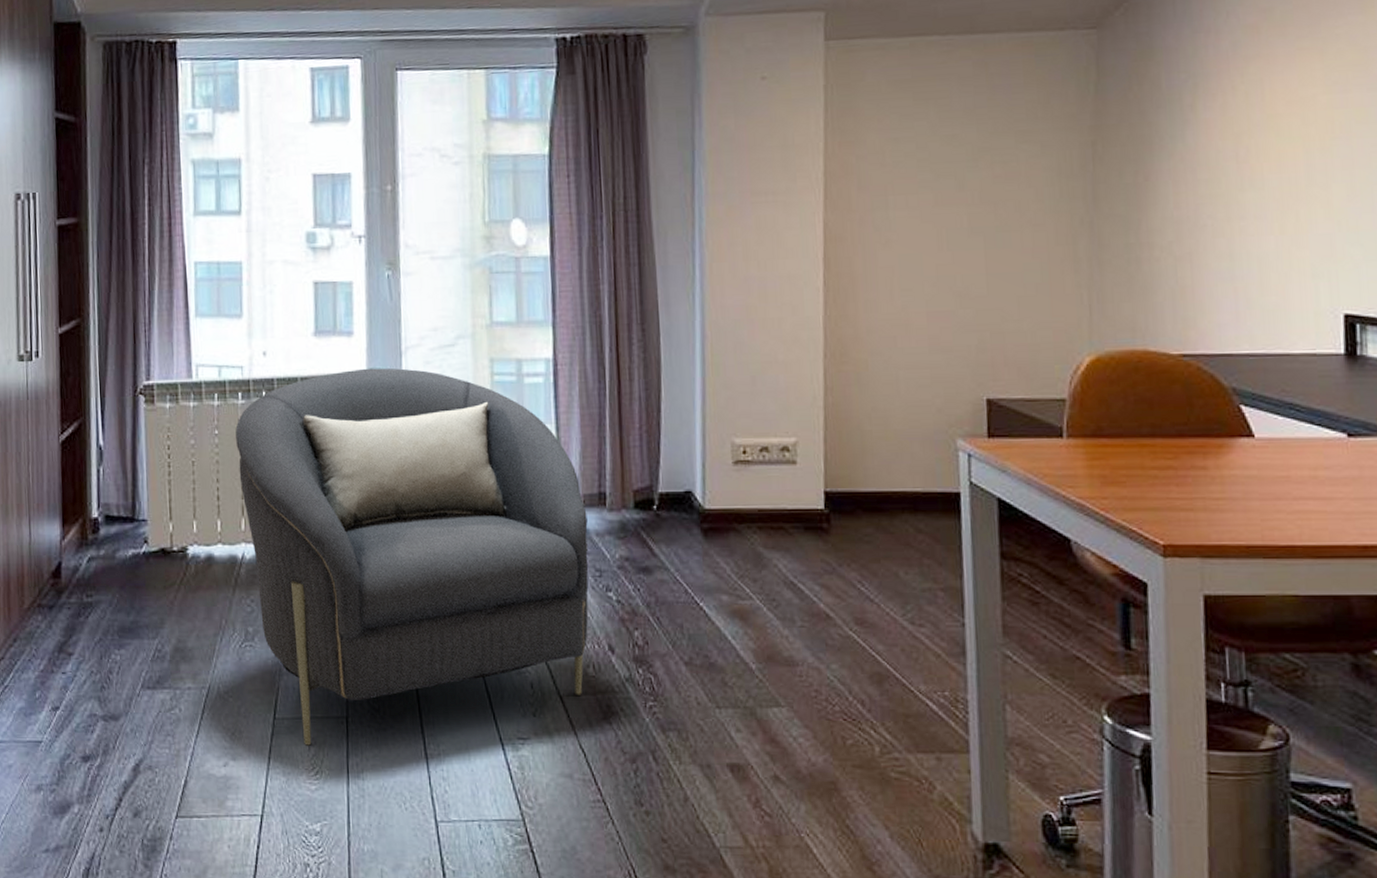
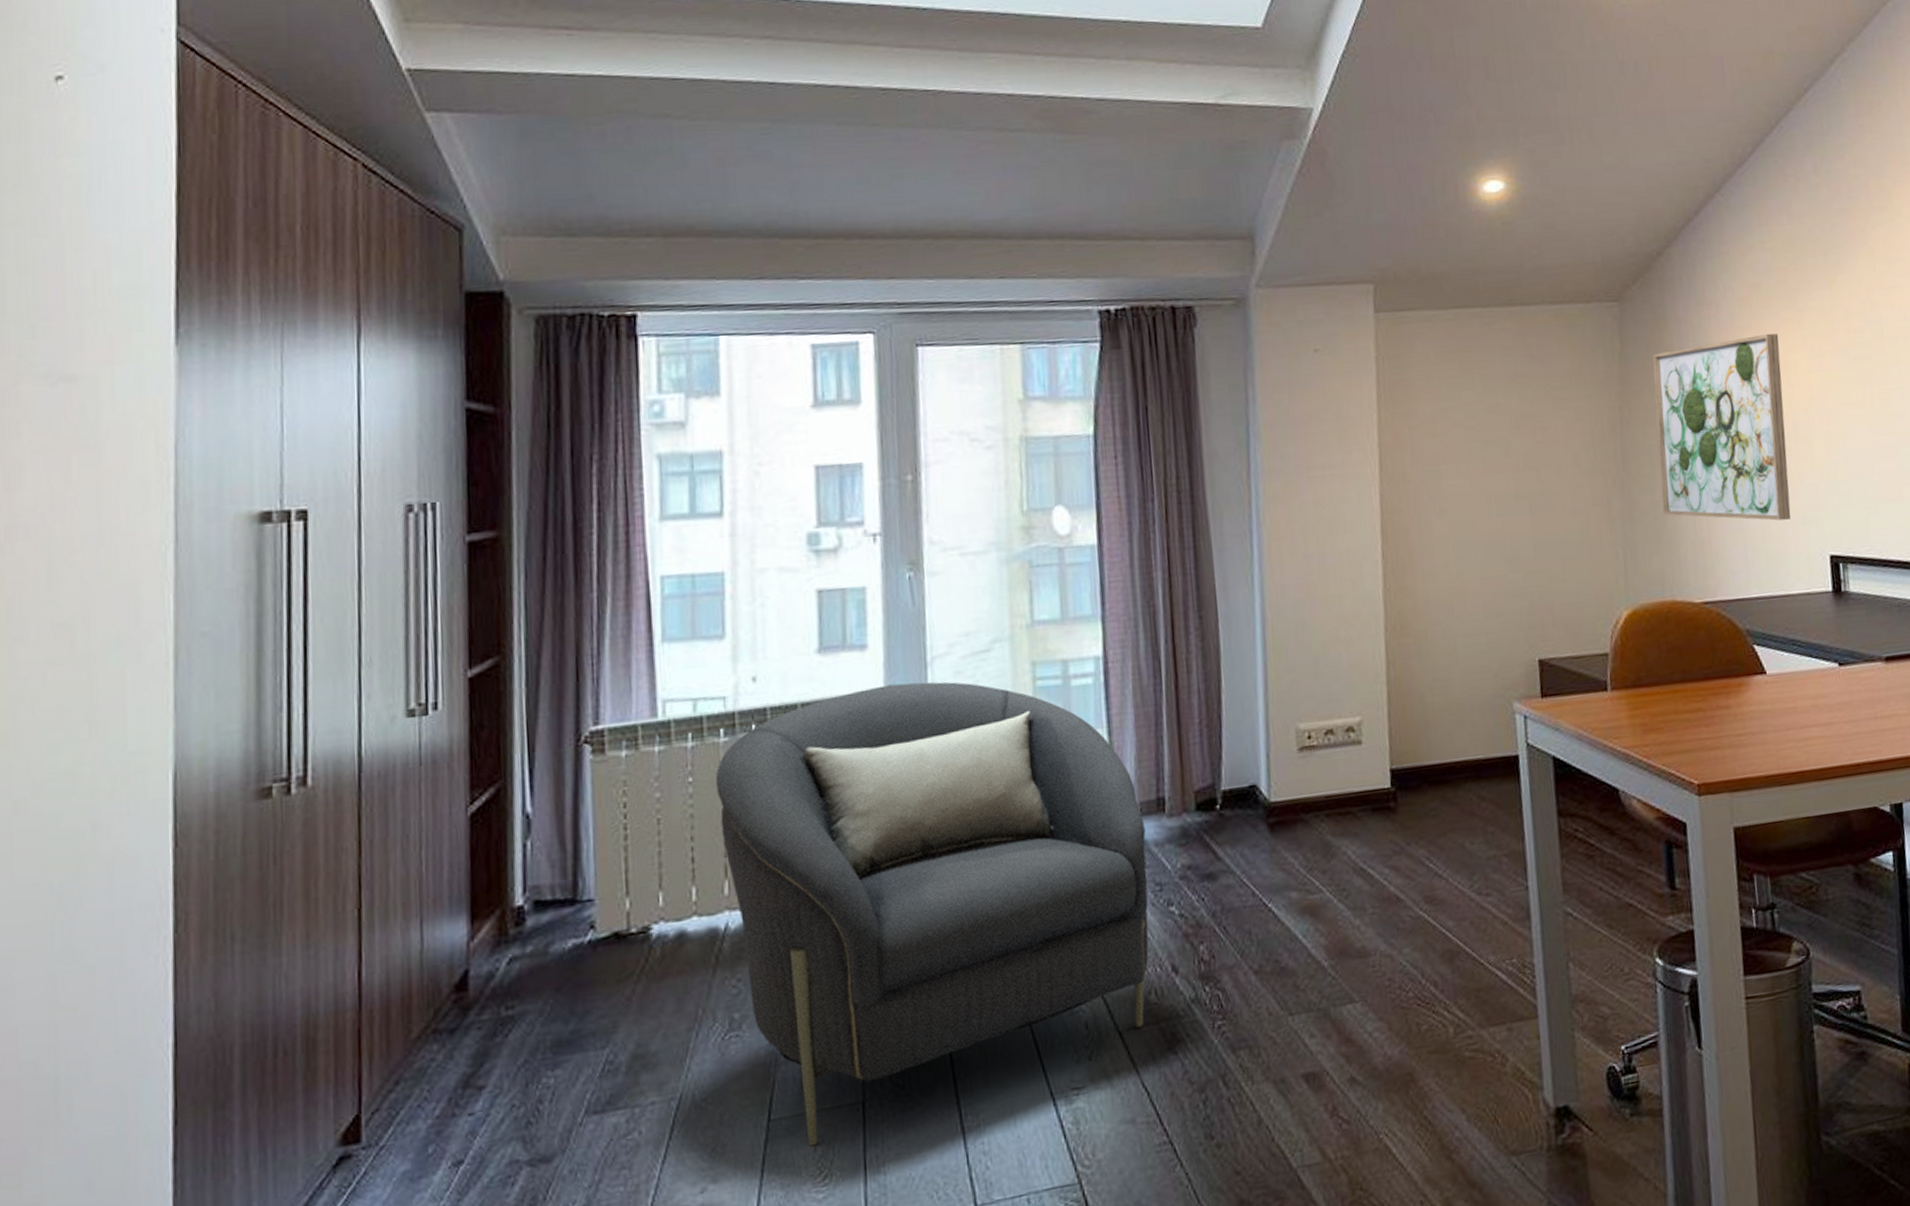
wall art: none [1134,64,1297,272] -> present [1652,333,1791,521]

